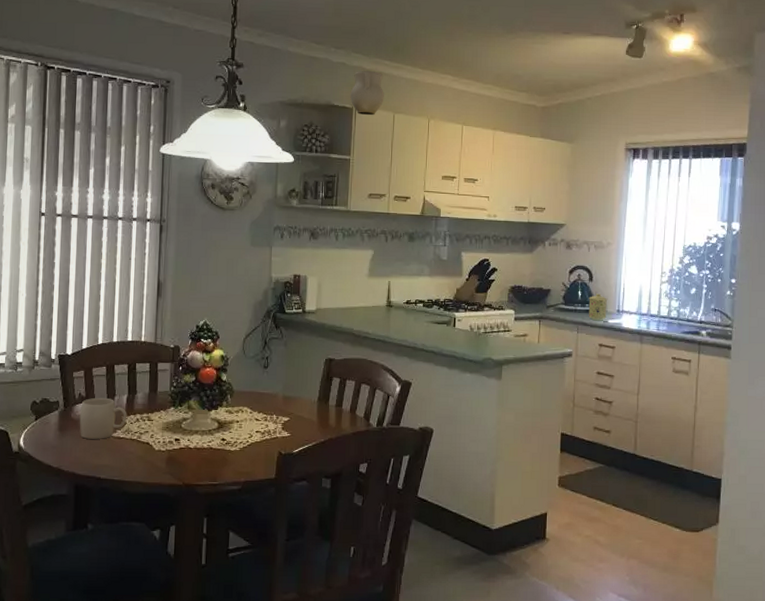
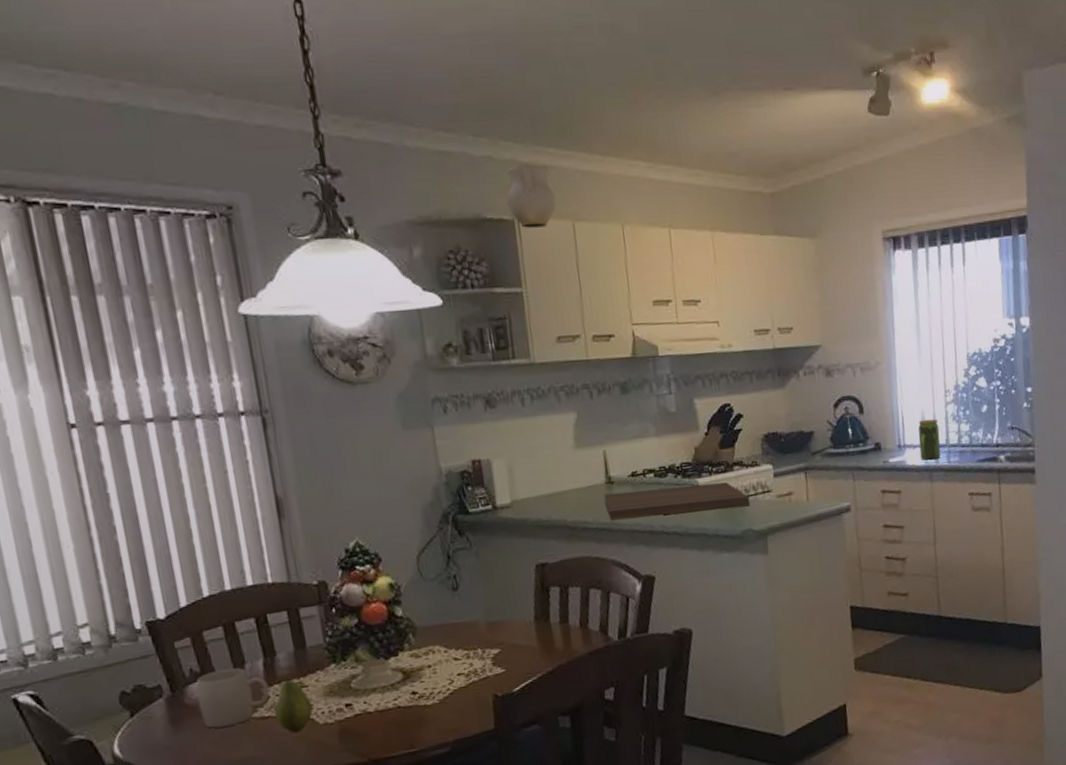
fruit: none [126,411,153,454] -> present [274,676,313,734]
cutting board: none [383,314,493,340] -> present [604,482,751,521]
mug: present [588,294,608,321] -> none [861,428,886,463]
jar: none [634,293,653,326] -> present [918,419,941,461]

